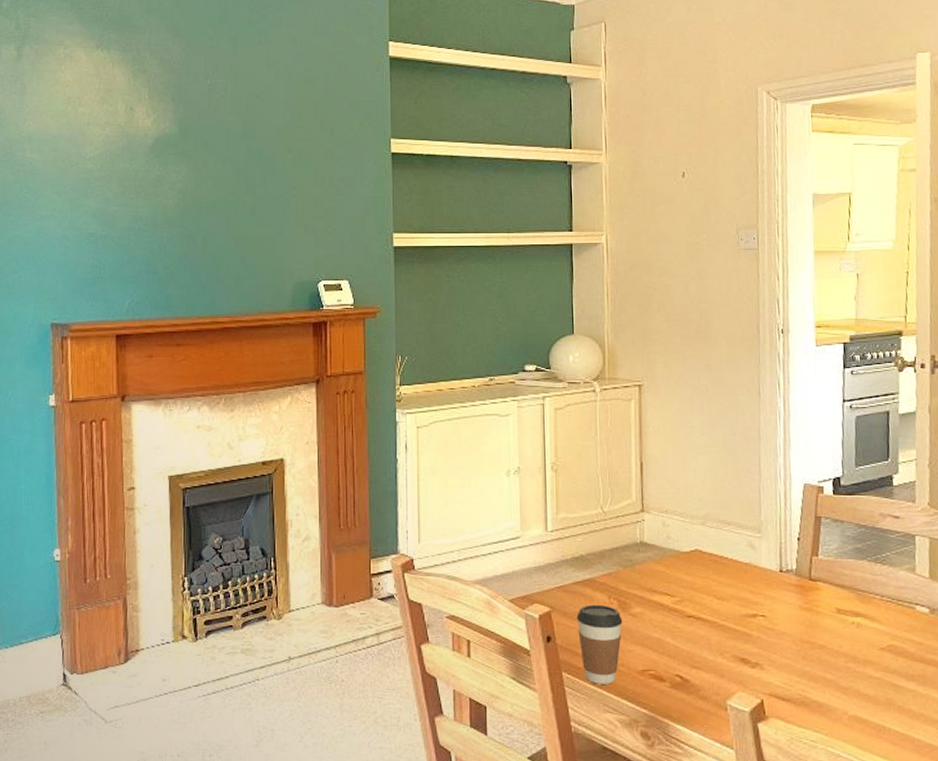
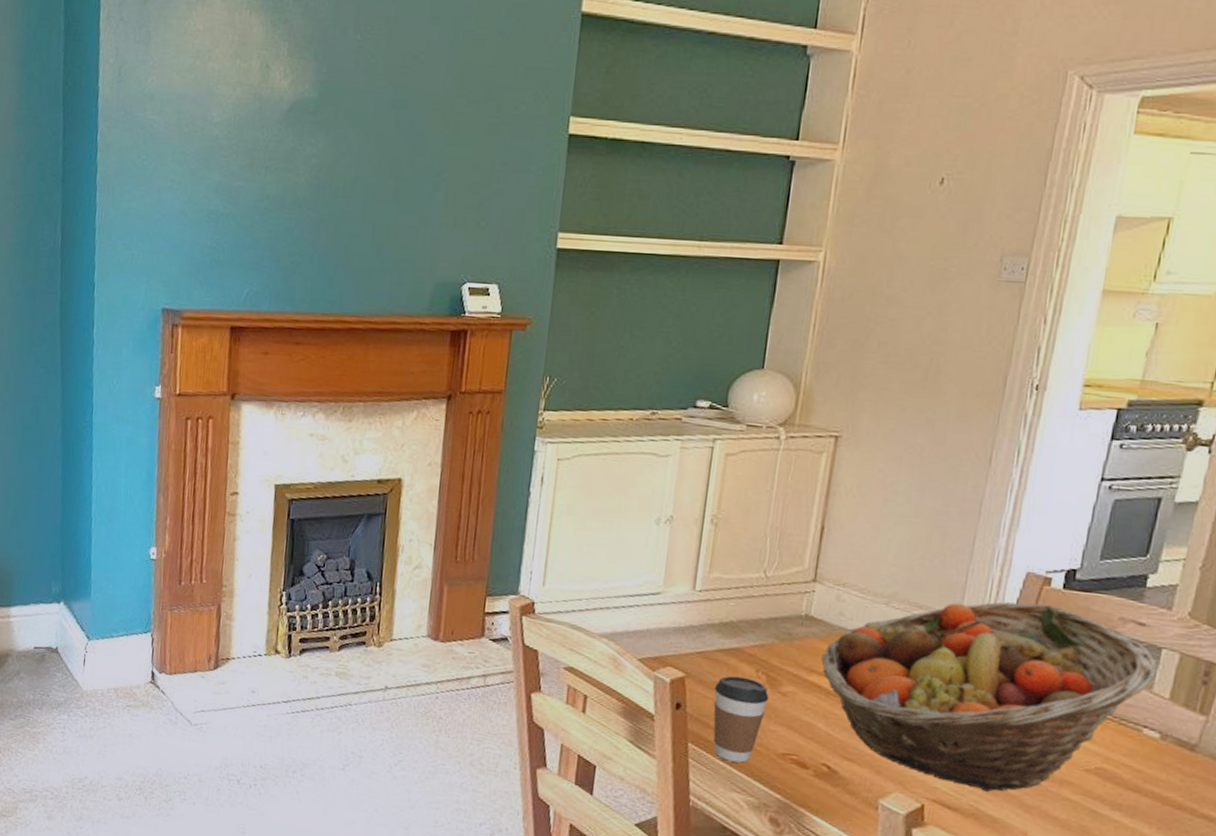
fruit basket: none [659,510,916,680] -> present [821,602,1158,792]

